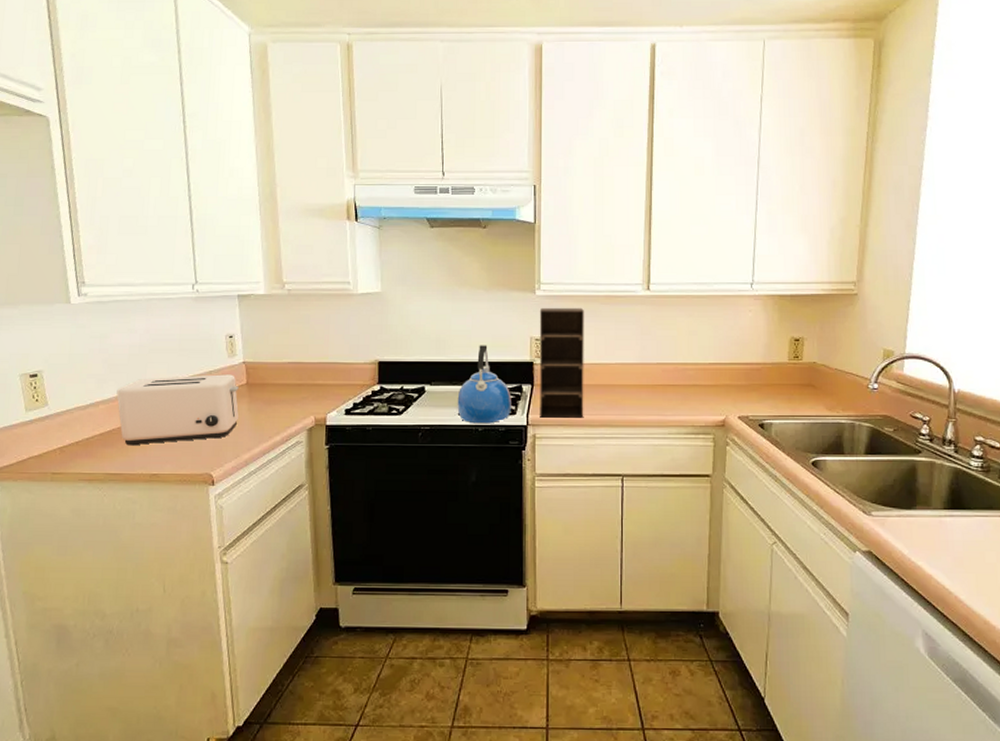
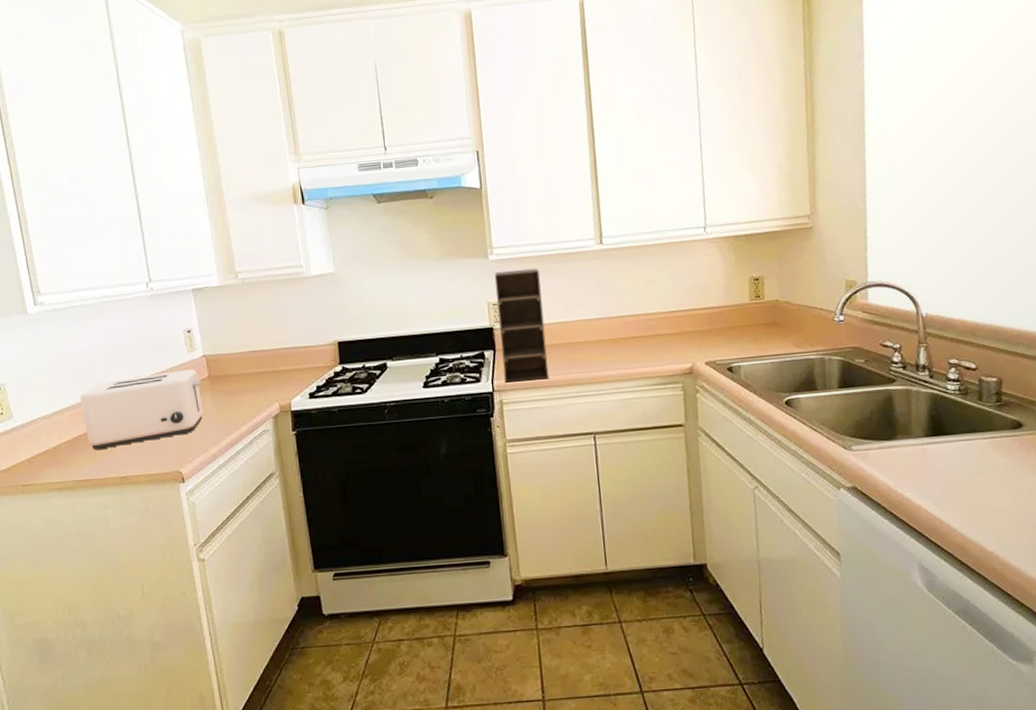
kettle: present [457,345,511,424] -> none [420,315,476,395]

